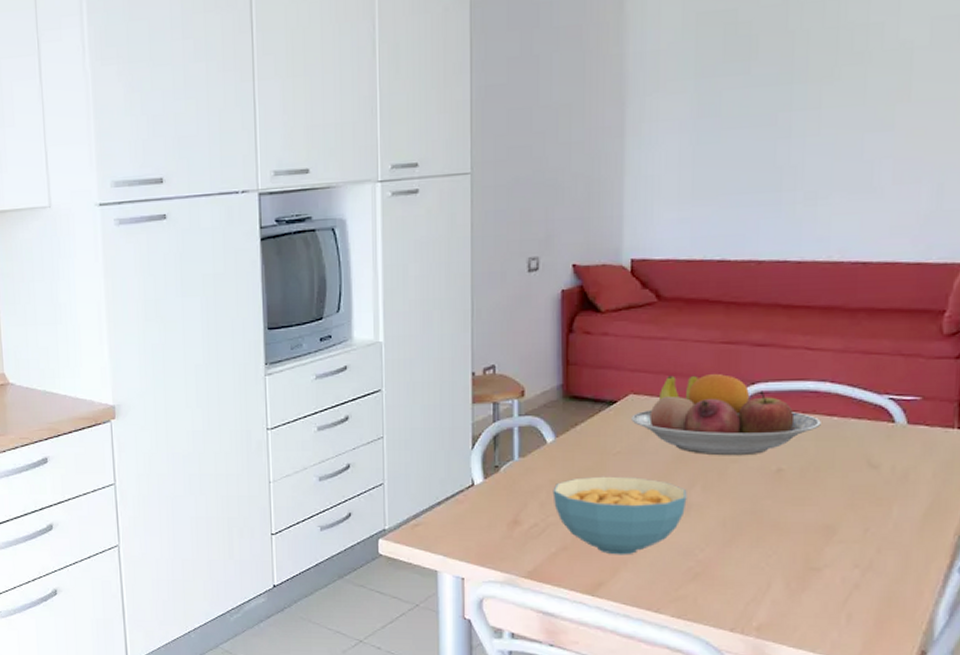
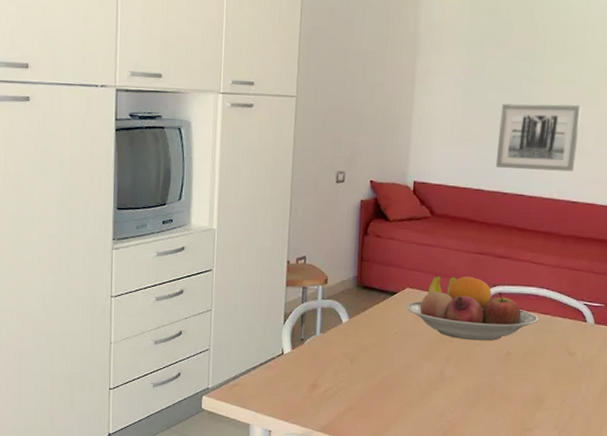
cereal bowl: present [552,476,687,555] -> none [344,351,444,415]
wall art: none [744,131,868,230] -> present [495,103,582,172]

